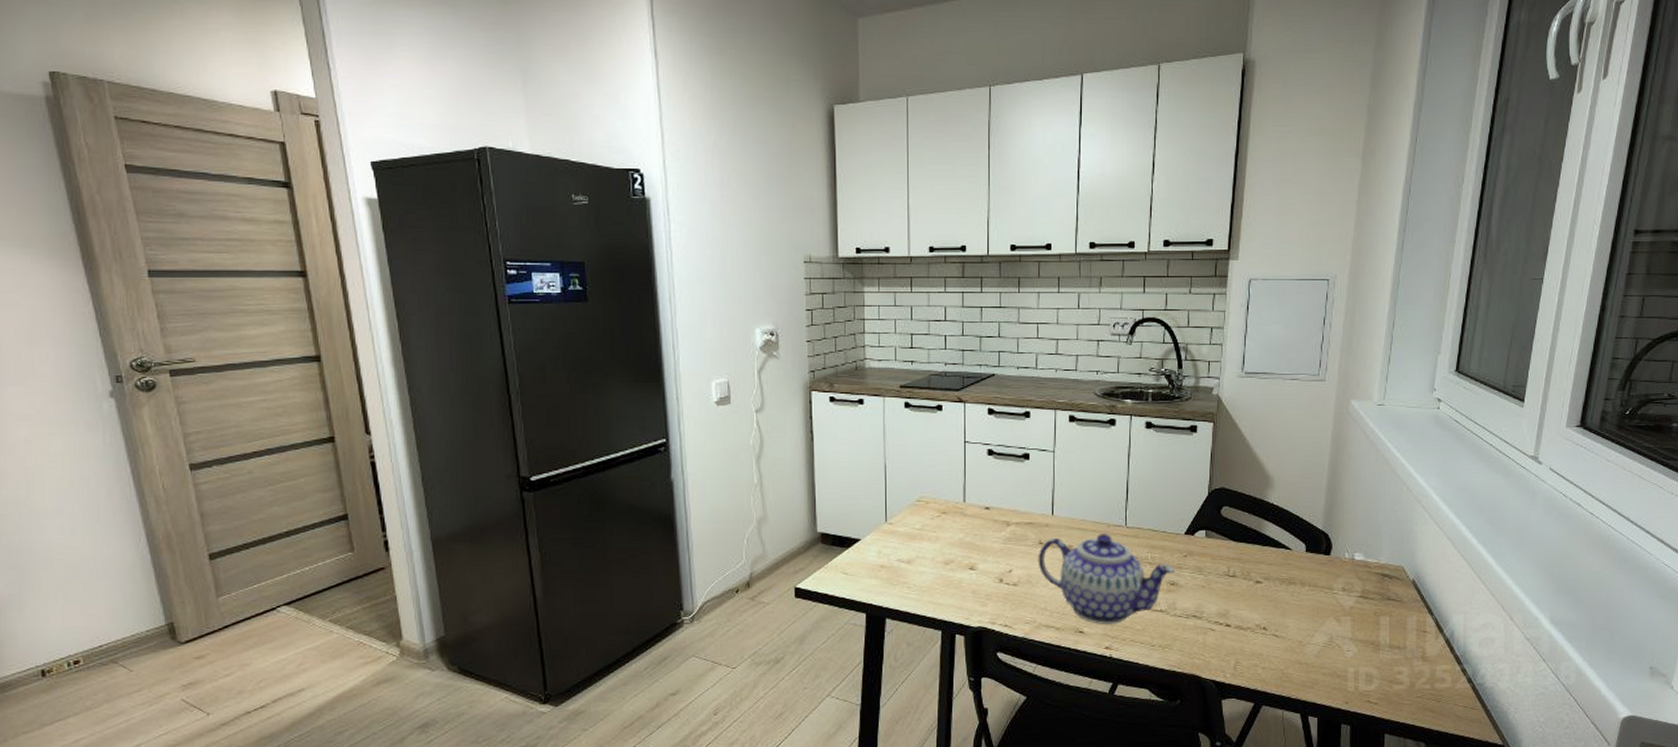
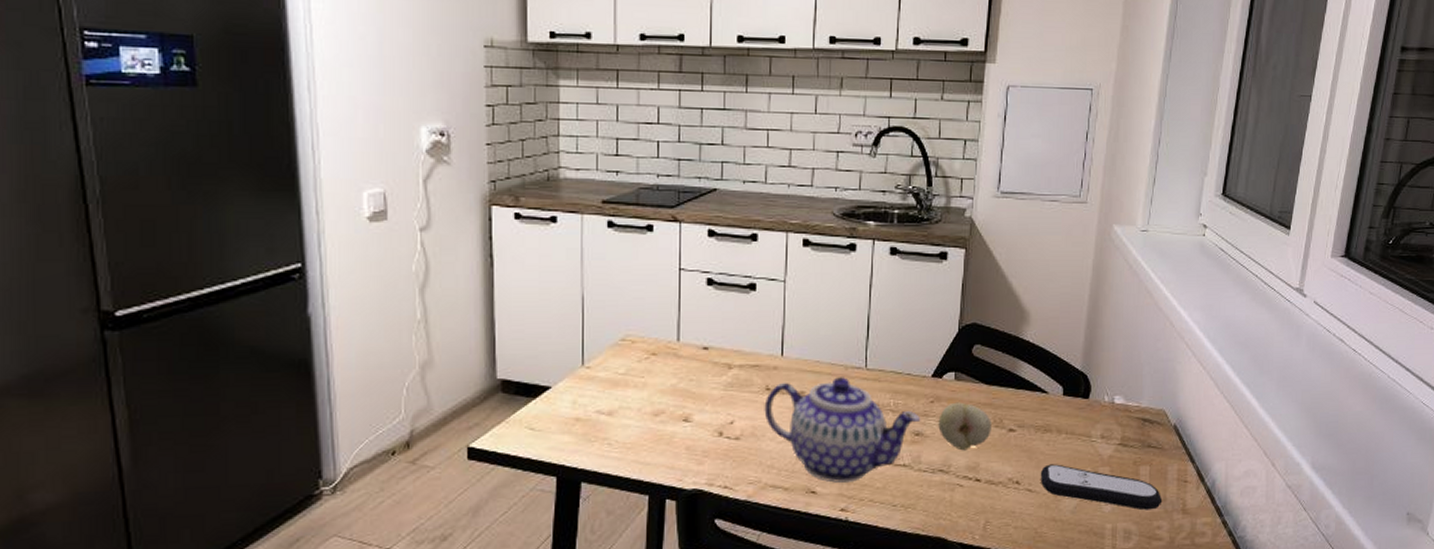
fruit: none [1191,556,1240,599] -> present [938,402,992,451]
remote control: none [1285,613,1403,657] -> present [1040,464,1163,511]

